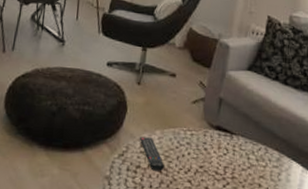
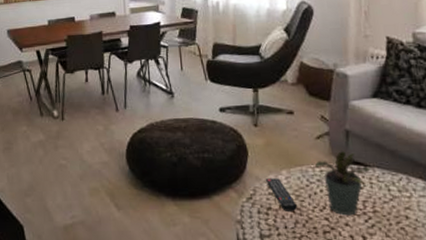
potted plant: none [188,117,236,180] -> present [315,151,371,216]

